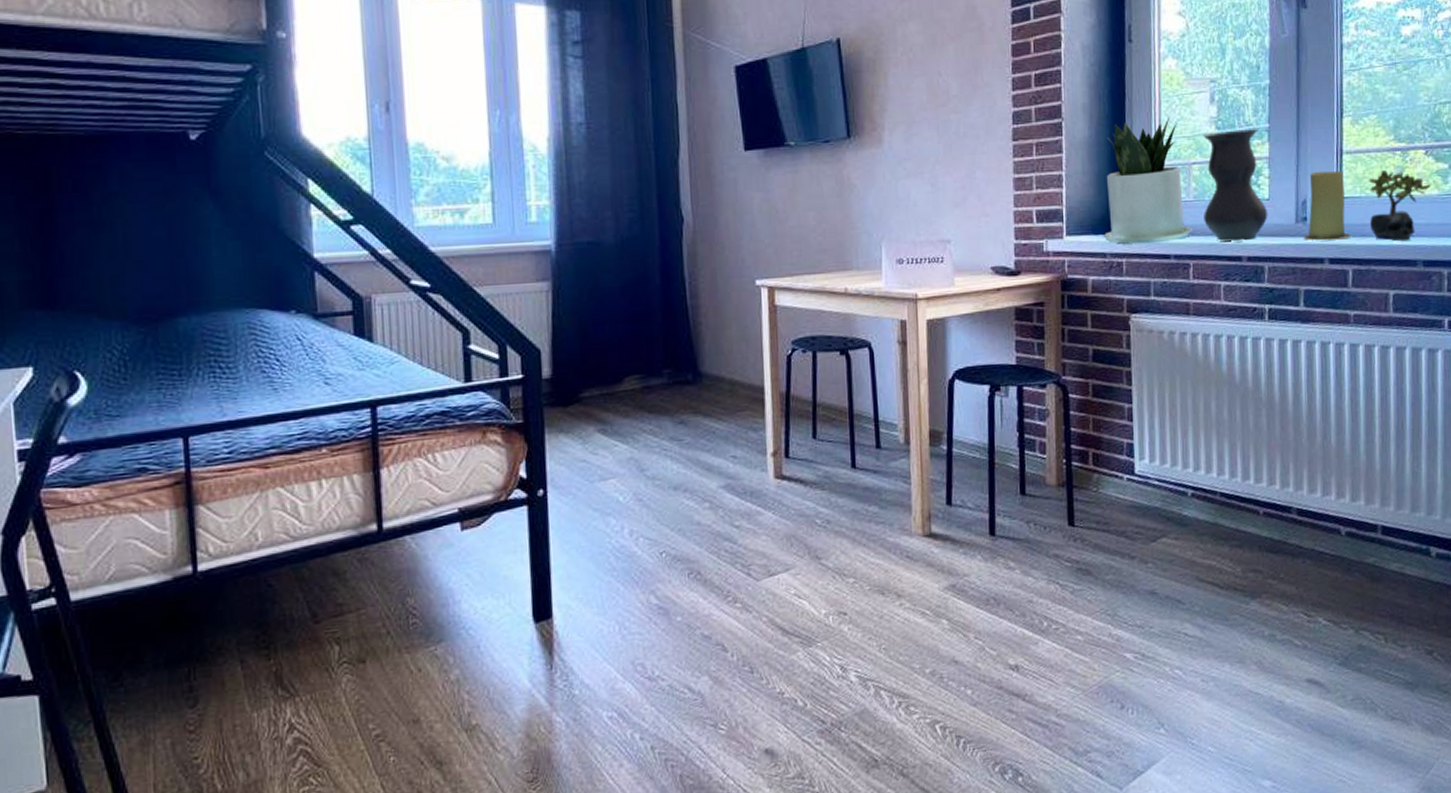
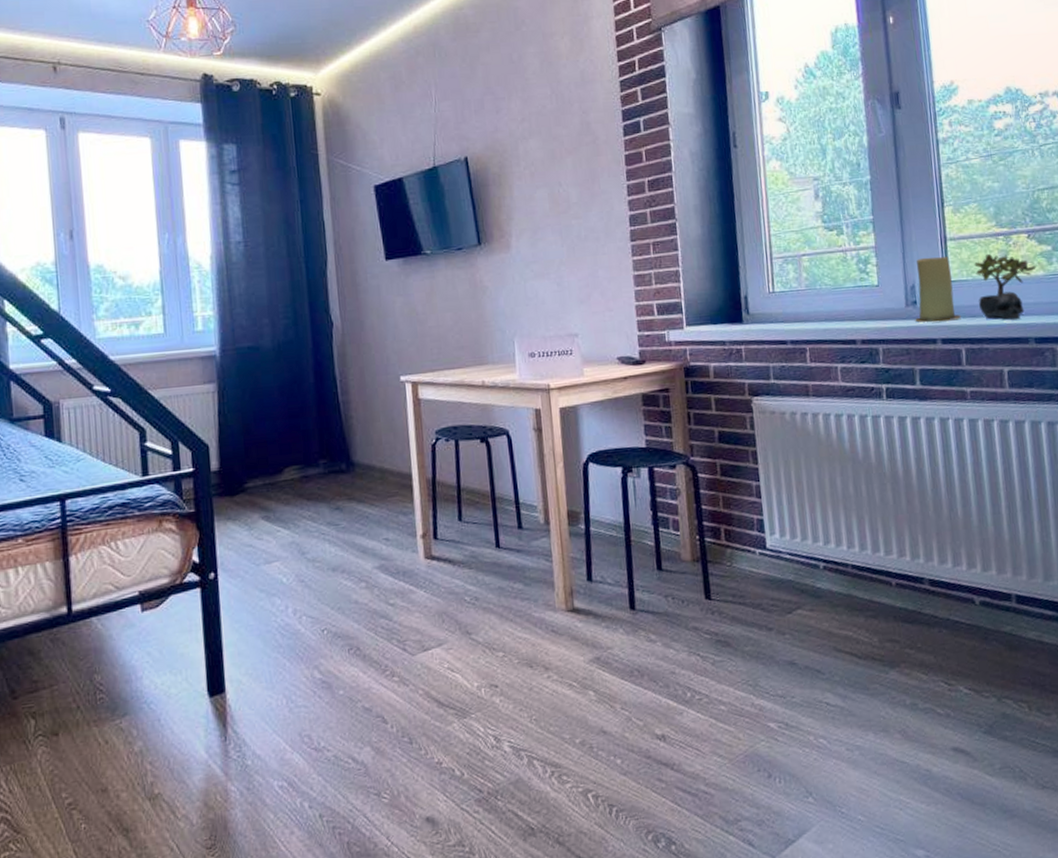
planter: present [1103,116,1194,245] -> none [719,213,808,333]
vase: present [1202,129,1268,242] -> none [809,221,879,327]

